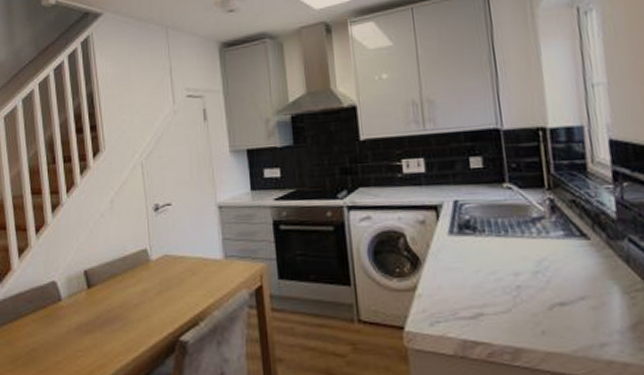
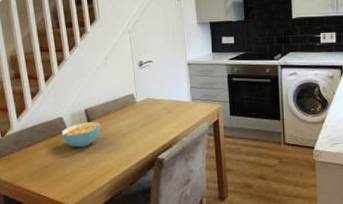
cereal bowl: none [55,287,105,323] -> present [62,121,101,147]

